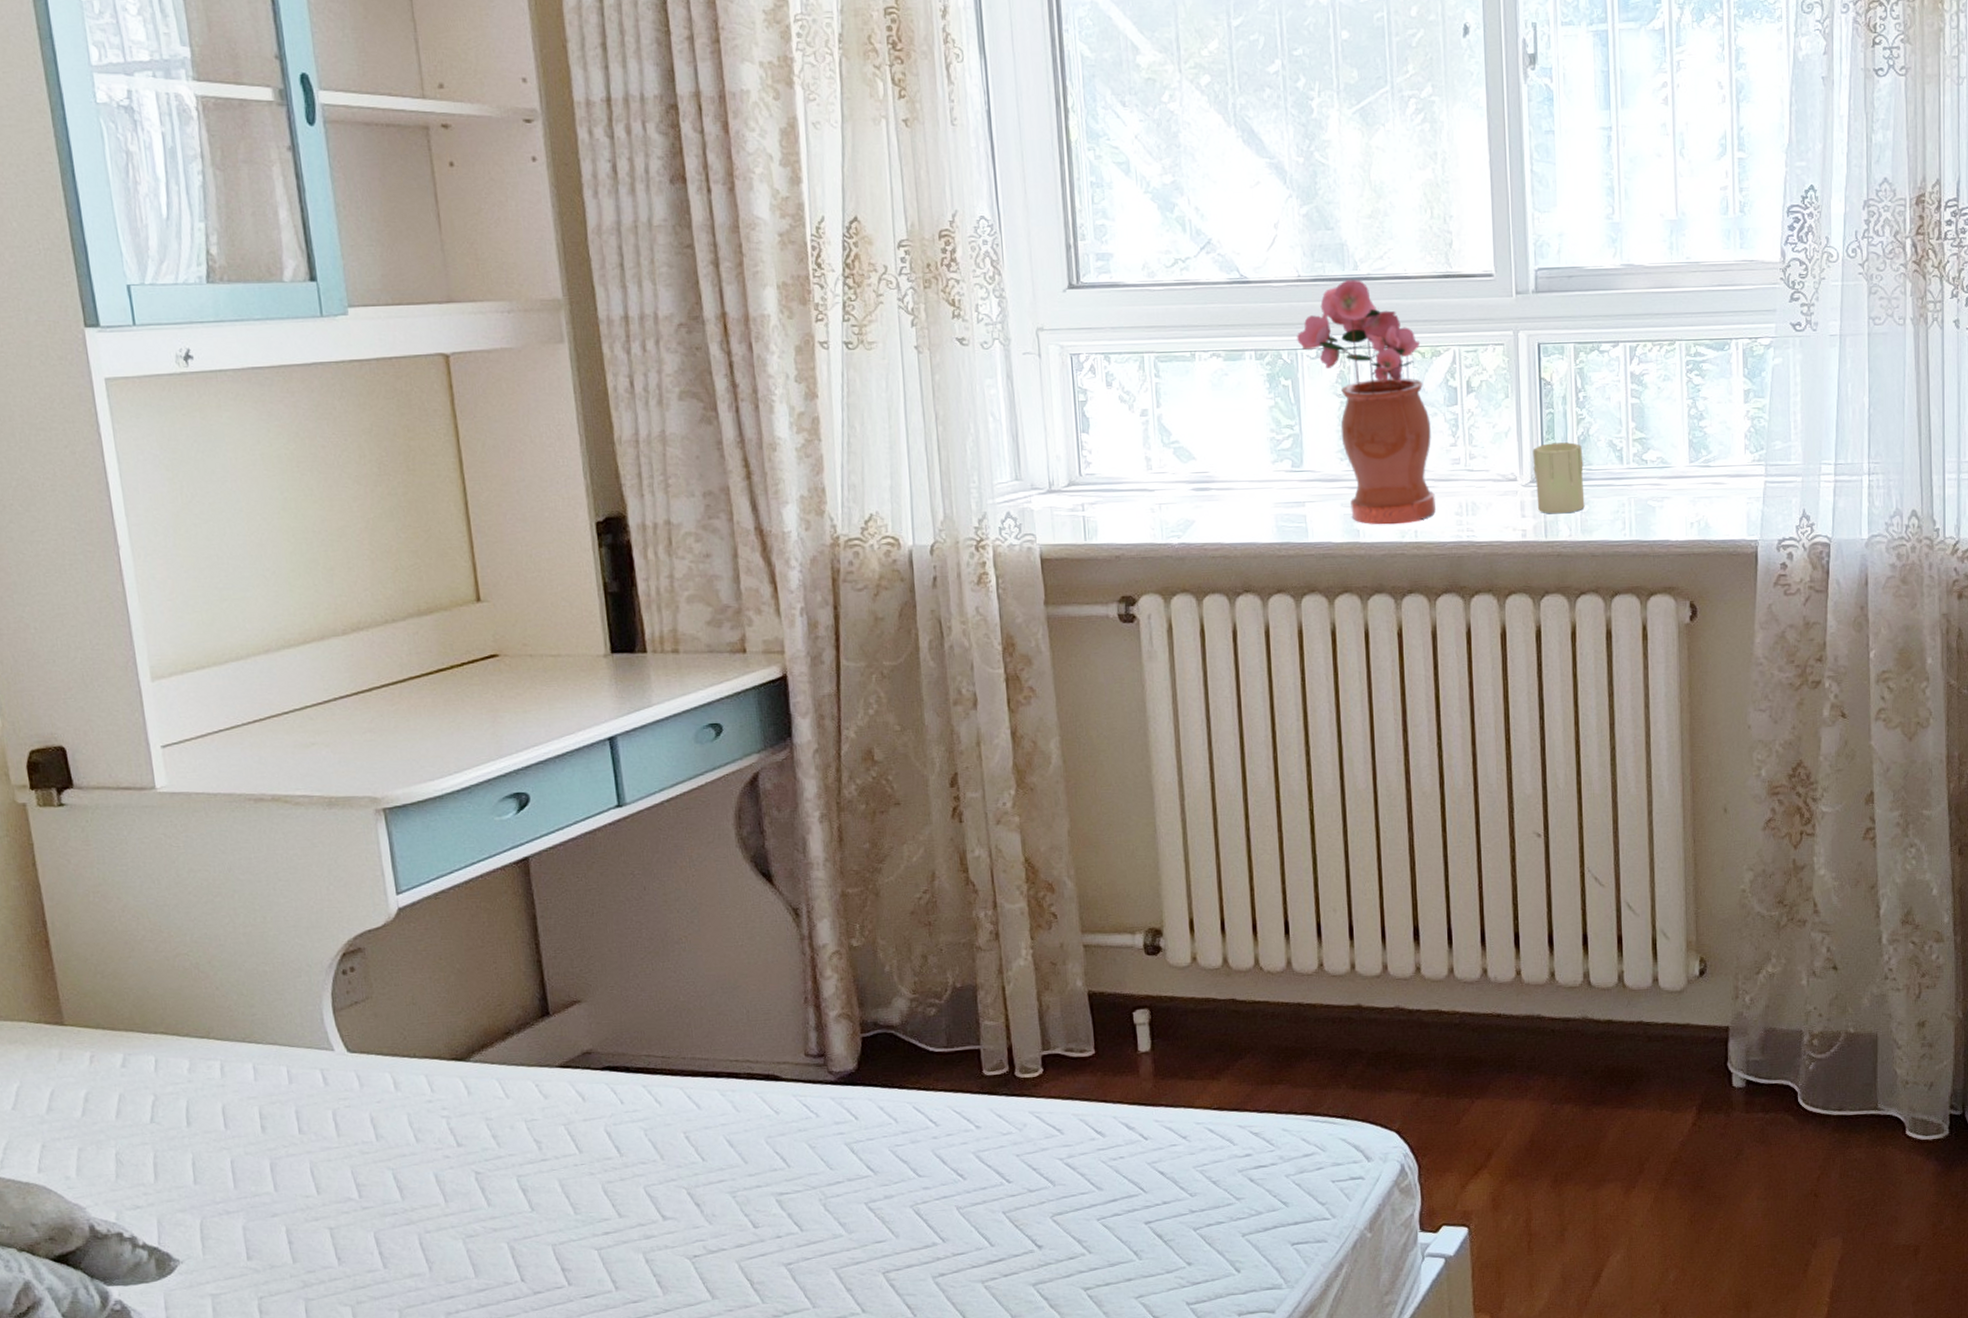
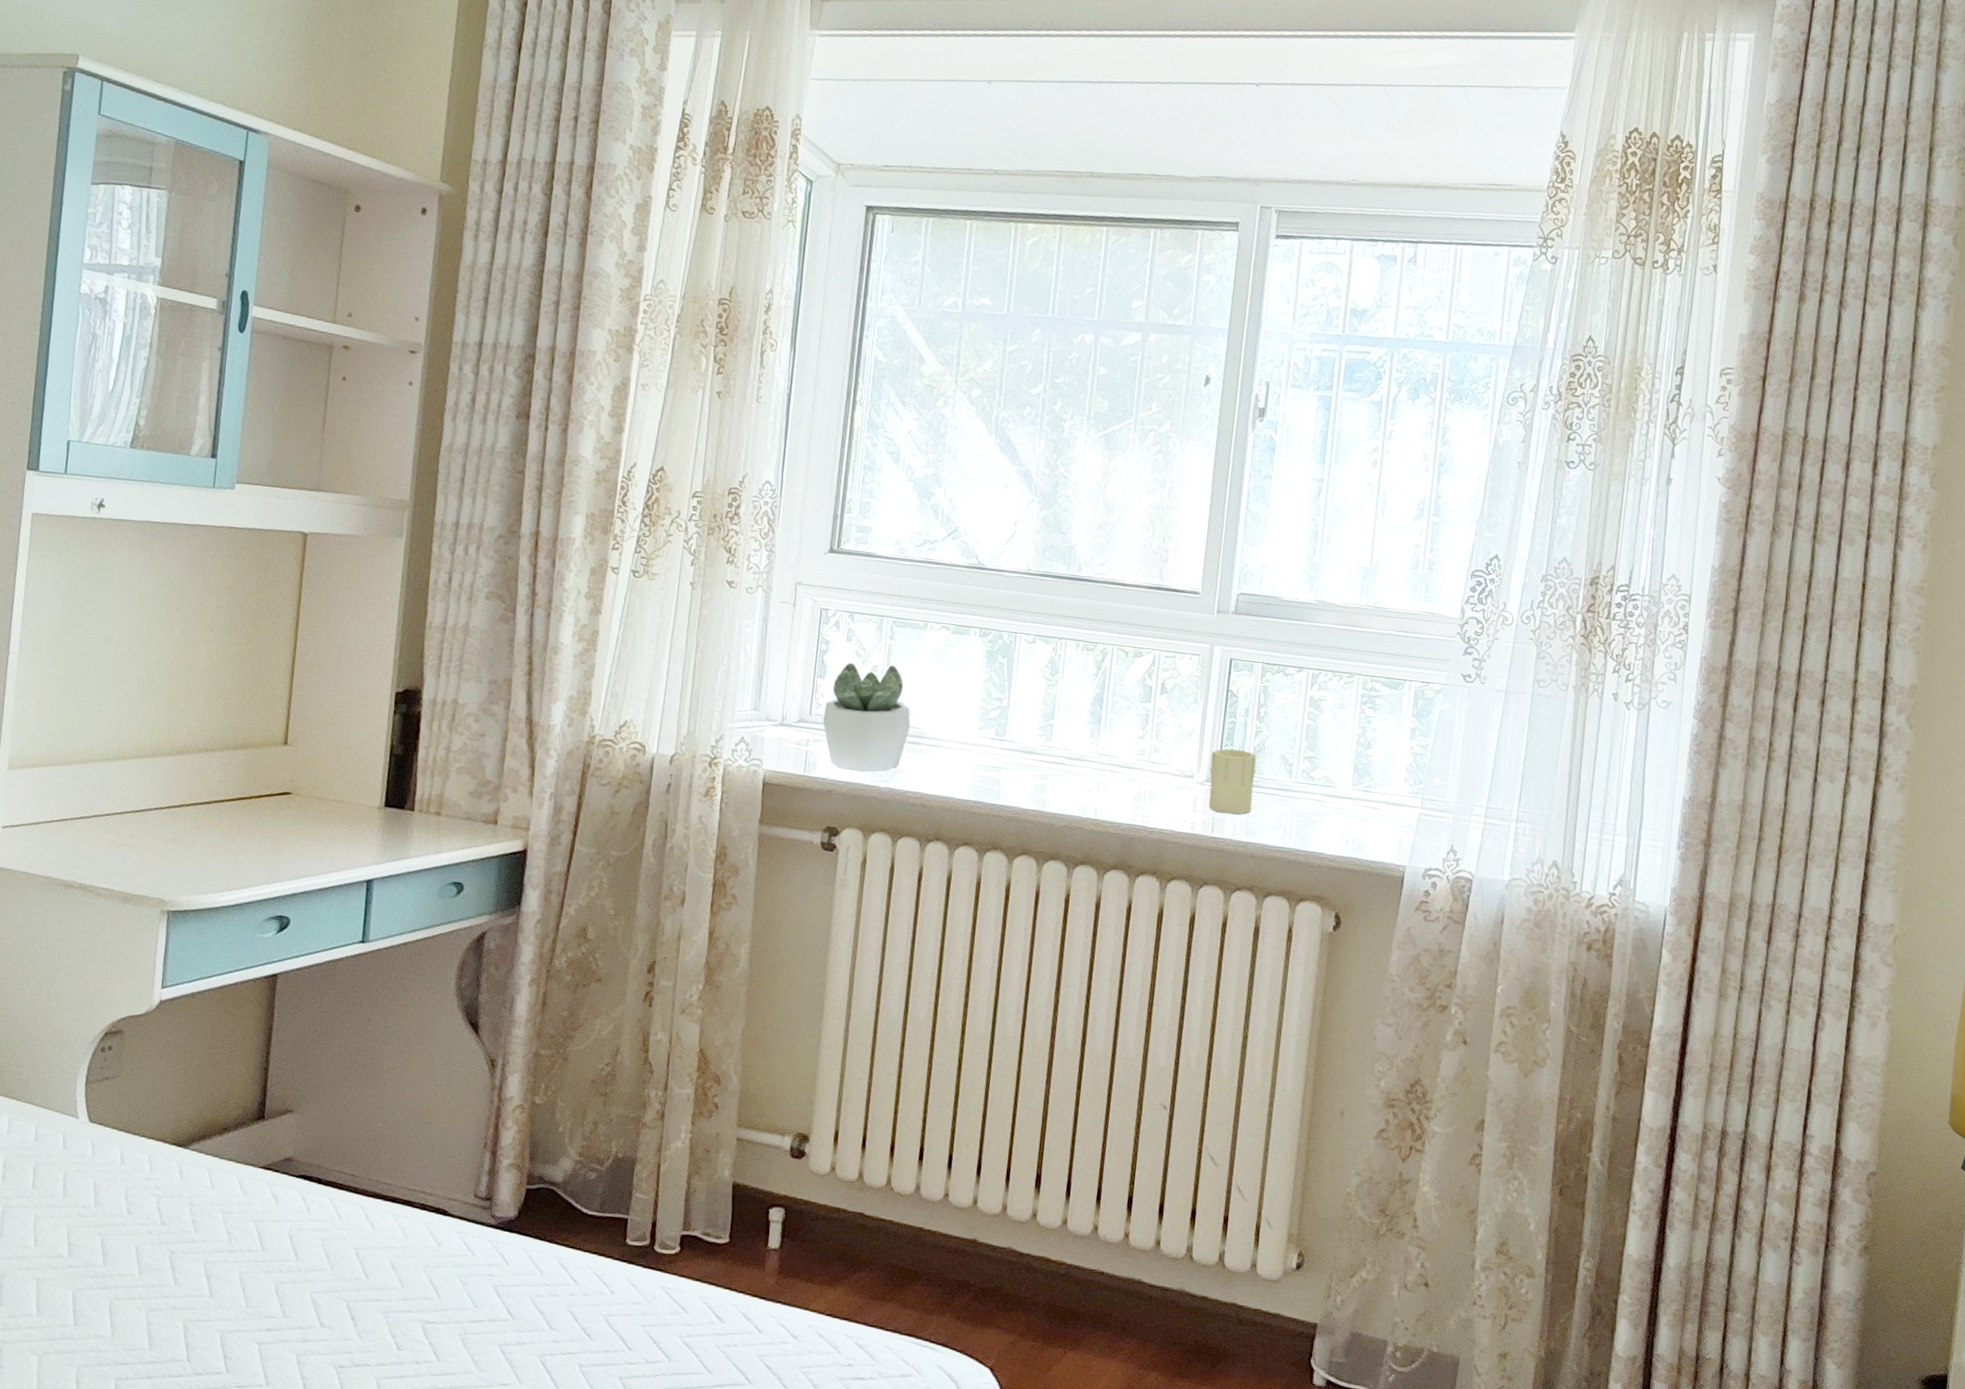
succulent plant: none [1095,407,1196,531] -> present [823,662,911,773]
potted flower: present [1296,279,1436,525] -> none [1017,578,1126,801]

